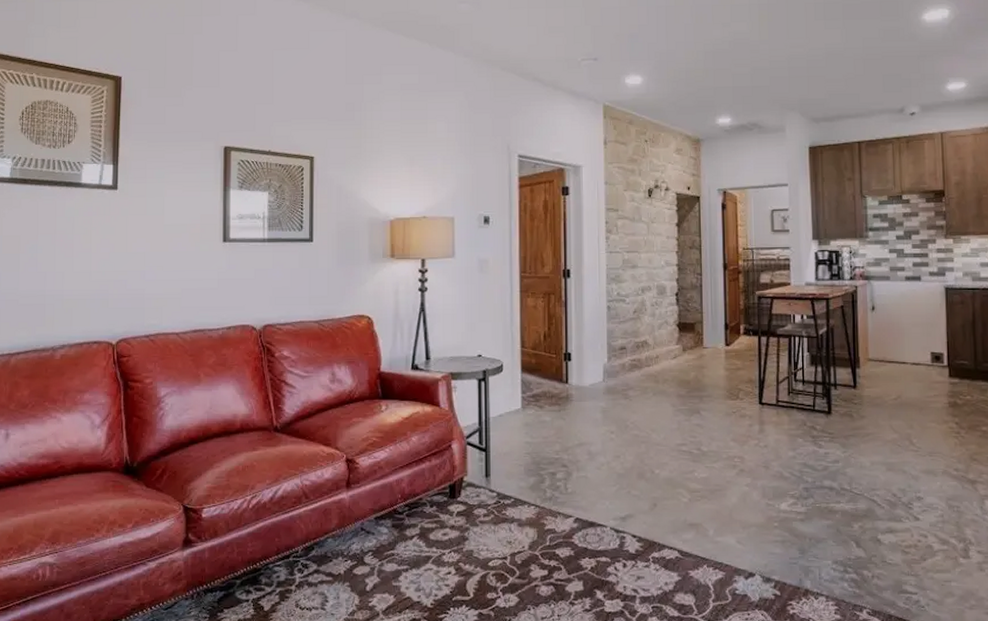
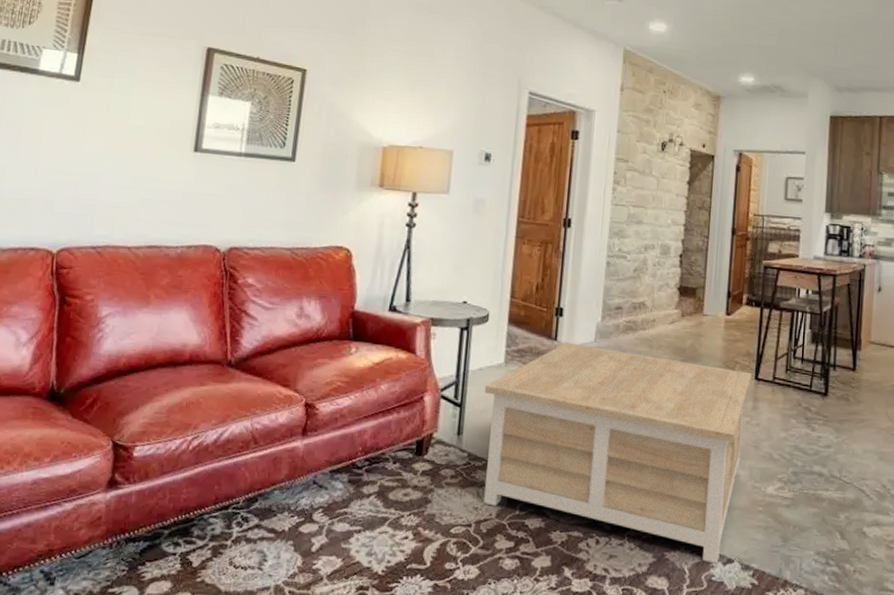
coffee table: none [506,384,756,578] -> present [483,342,752,564]

